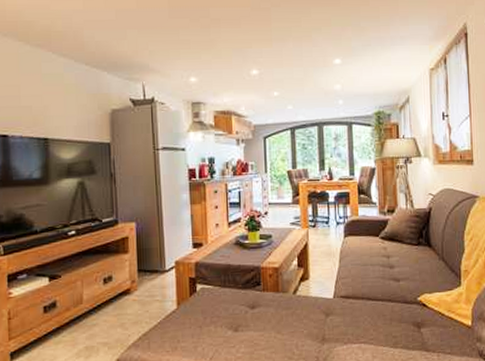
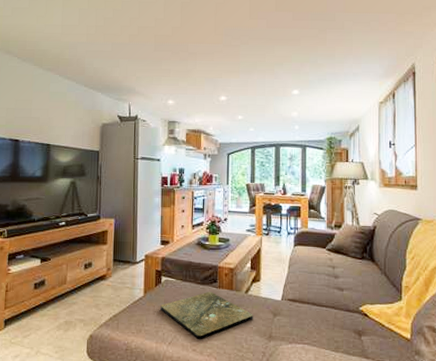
aerial map: none [197,296,304,351] -> present [160,291,253,340]

